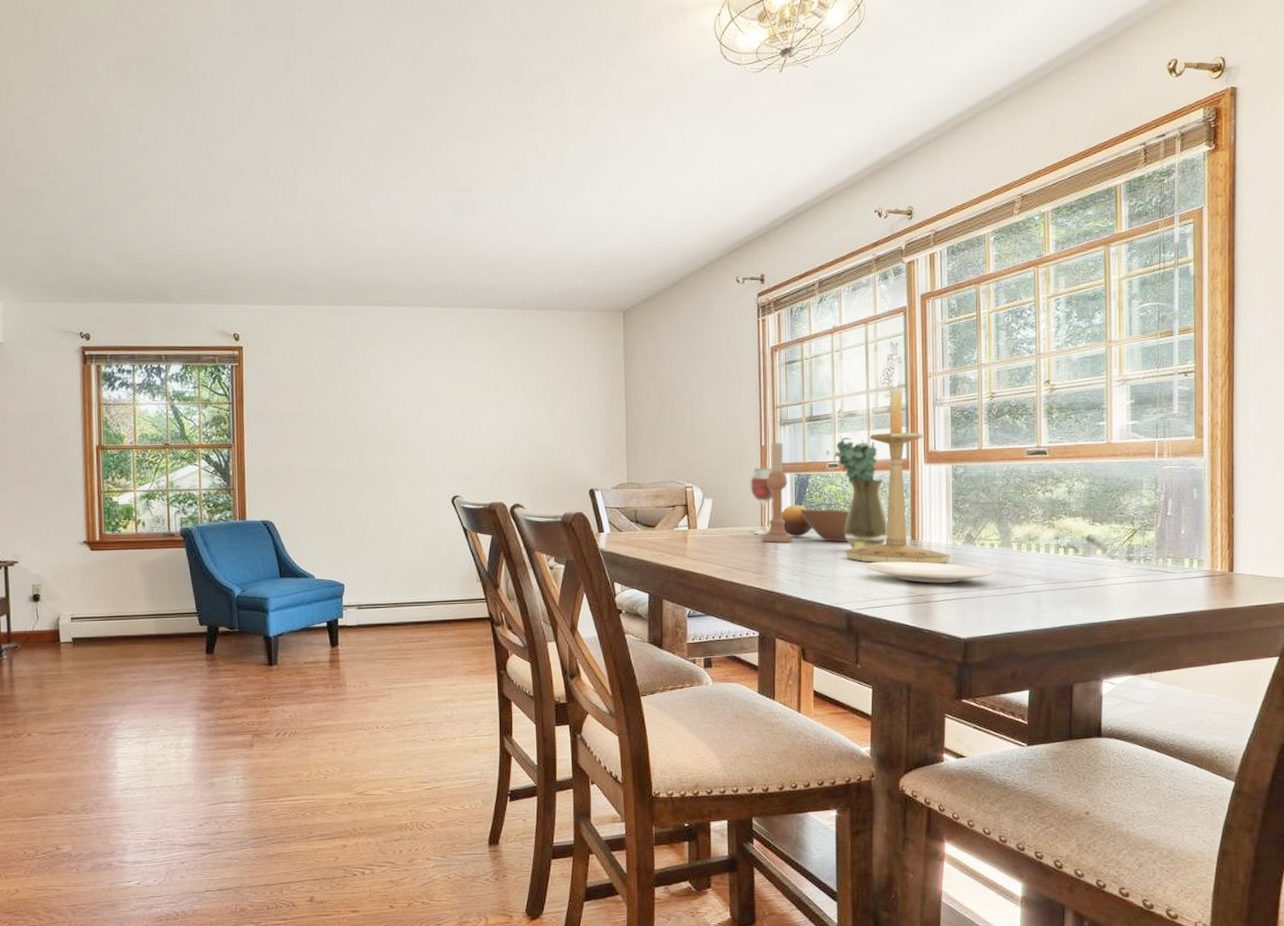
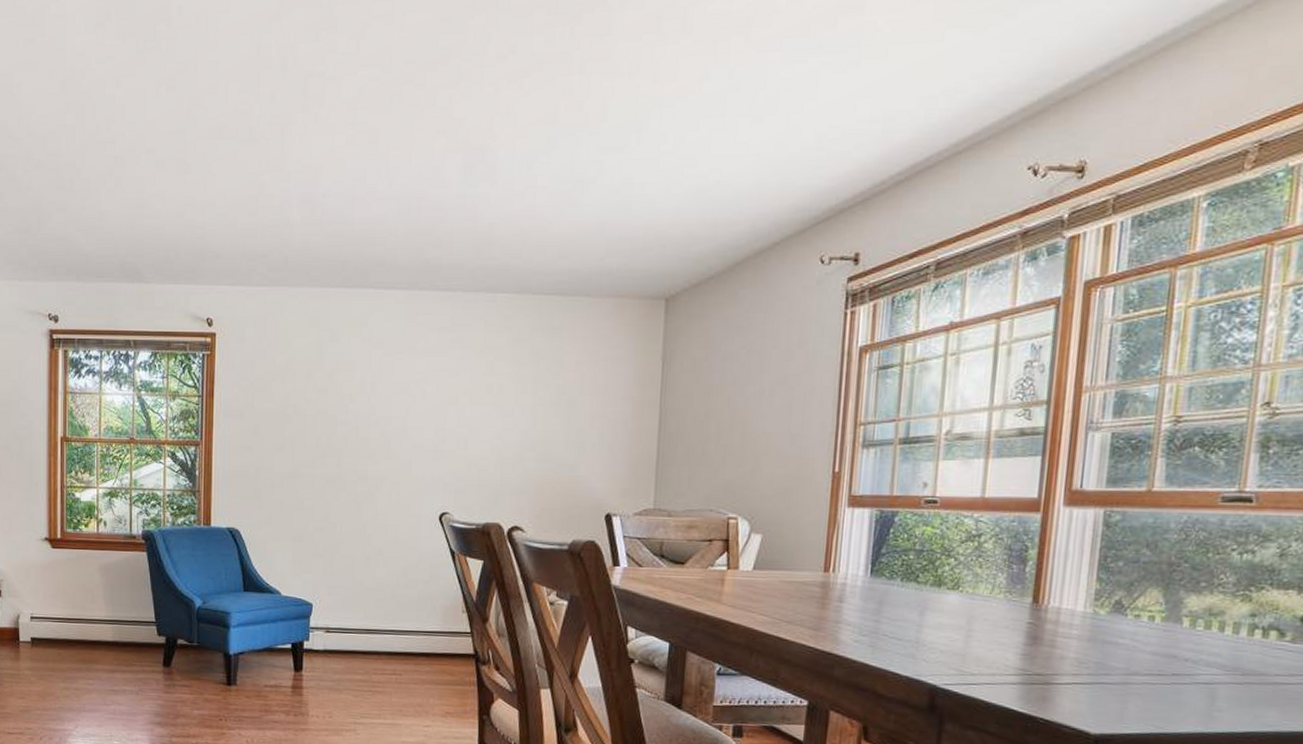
wineglass: present [750,467,772,535] -> none [812,499,846,583]
candlestick: present [761,441,793,543] -> none [822,467,866,595]
fruit: present [781,504,812,537] -> none [852,548,893,589]
bowl: present [800,509,849,542] -> none [878,554,947,600]
vase: present [833,434,888,550] -> none [932,462,1002,610]
candlestick: present [846,366,951,565] -> none [937,376,1089,637]
plate: present [865,561,994,583] -> none [962,627,1151,663]

